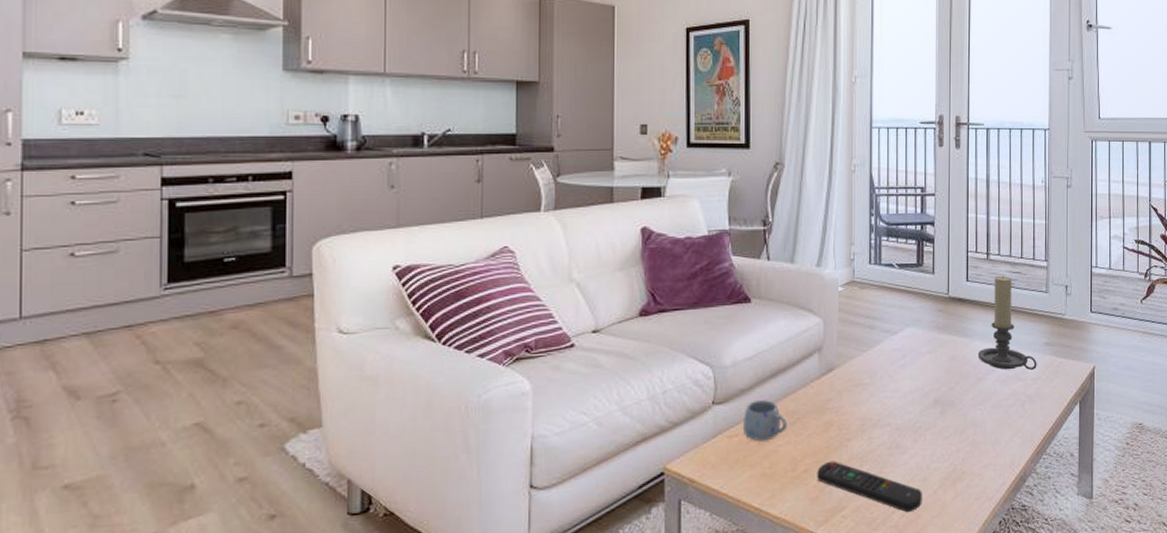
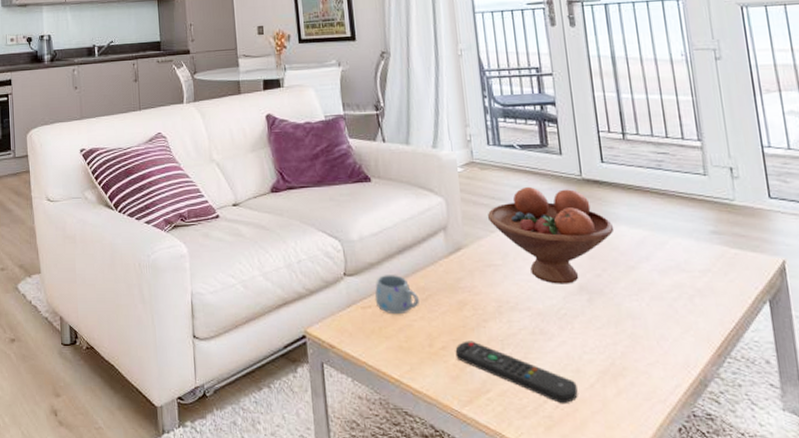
fruit bowl: none [862,306,970,399] -> present [488,187,615,284]
candle holder: present [977,275,1037,370] -> none [625,156,704,261]

